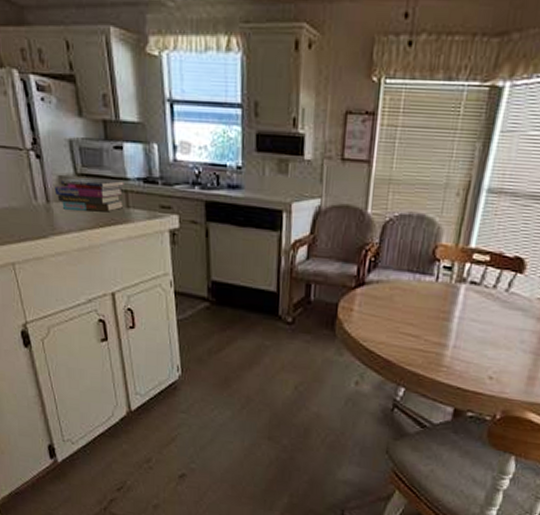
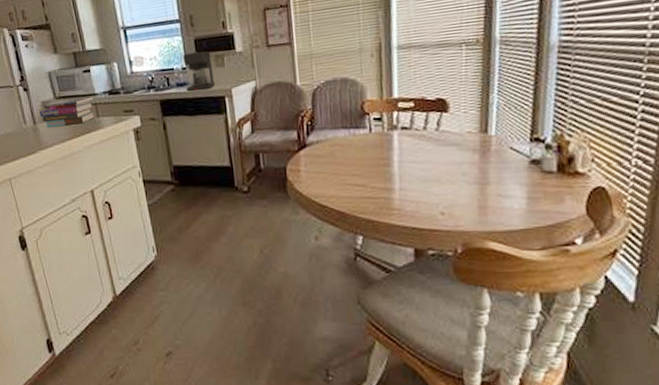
coffee maker: none [238,149,274,199] -> present [183,50,215,92]

